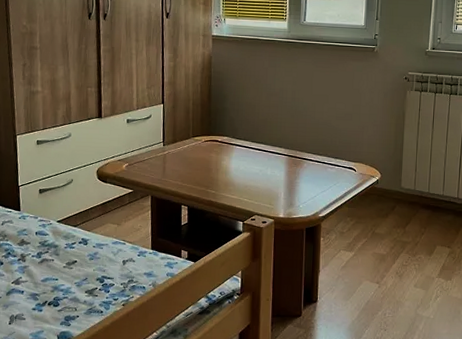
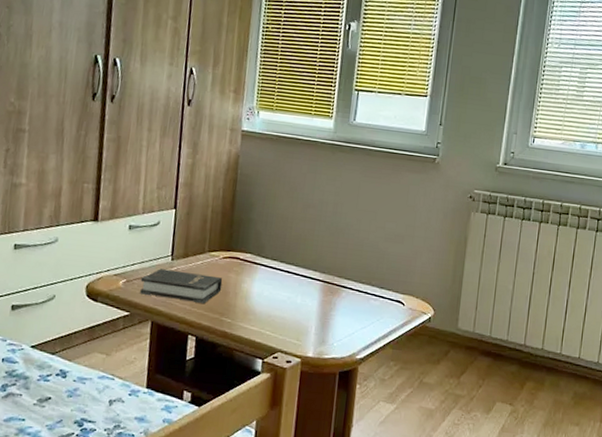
hardback book: none [140,153,206,179] -> present [140,269,223,303]

